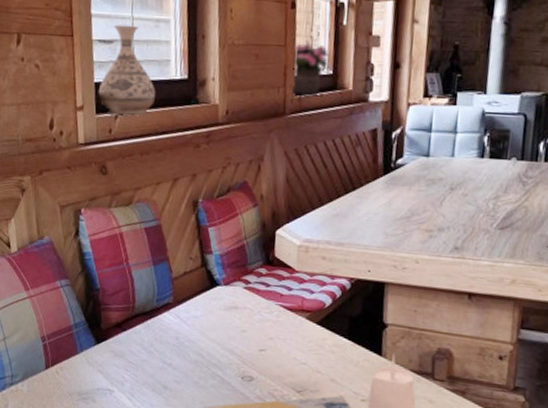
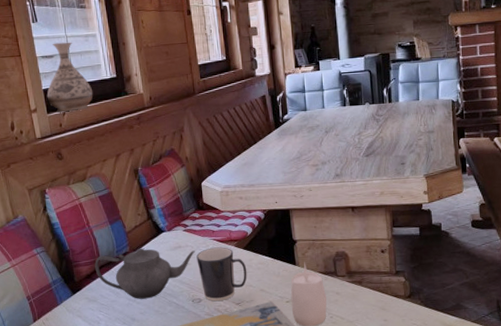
teapot: none [127,300,255,365] -> present [95,248,195,299]
mug: none [255,315,317,385] -> present [196,247,247,302]
potted flower: present [290,40,331,95] -> none [194,37,224,79]

